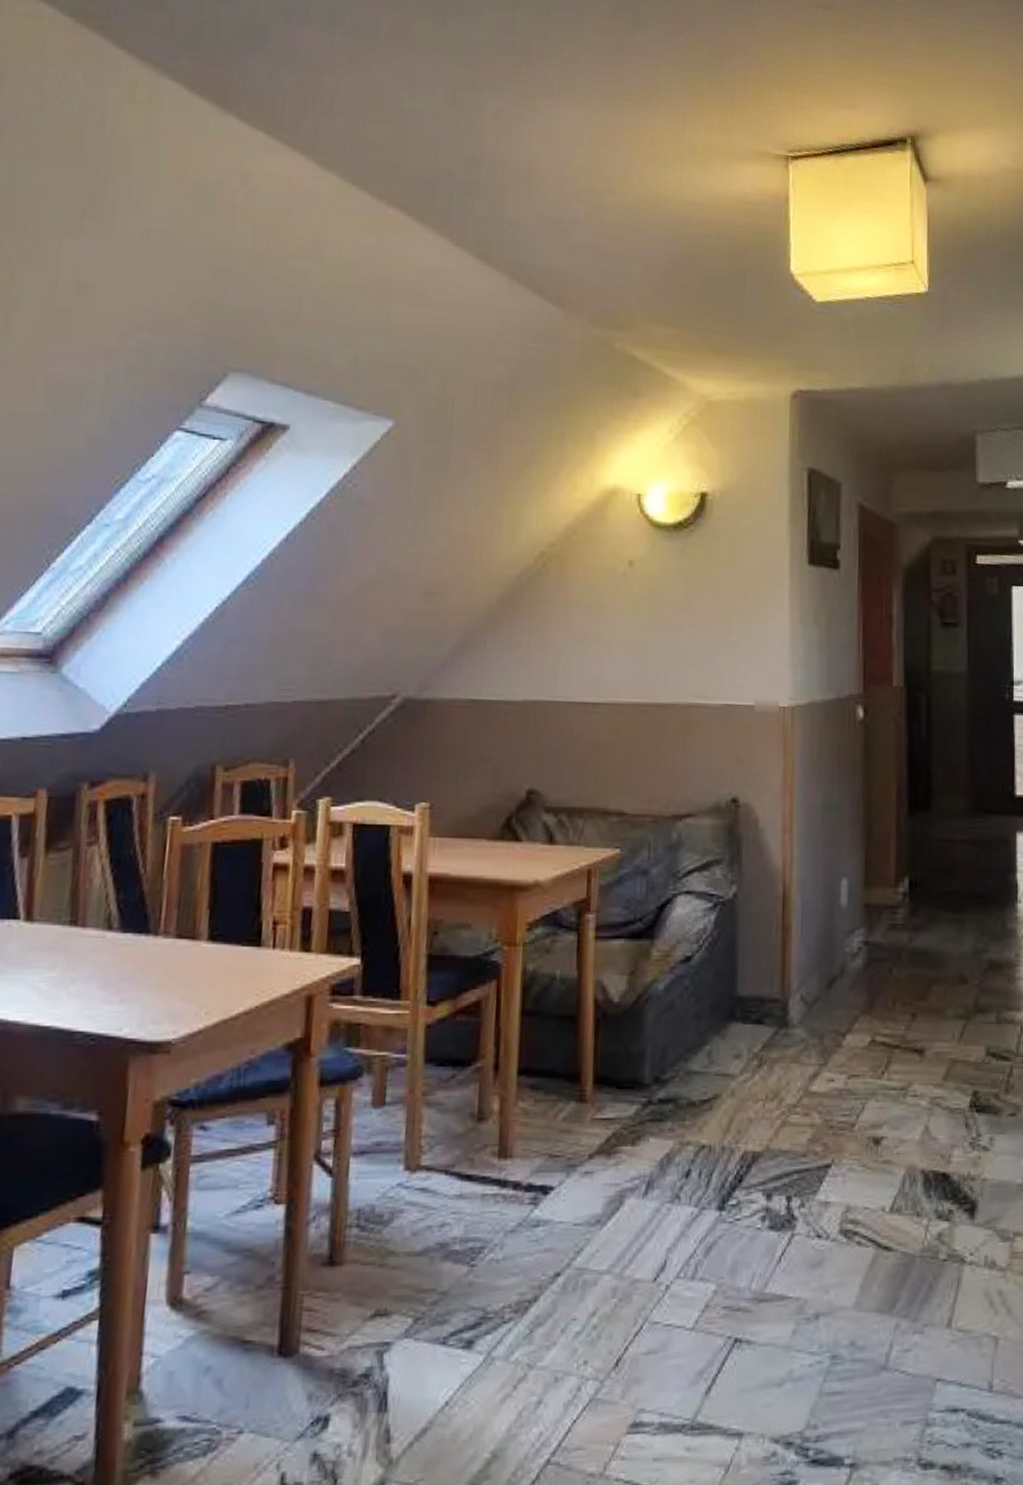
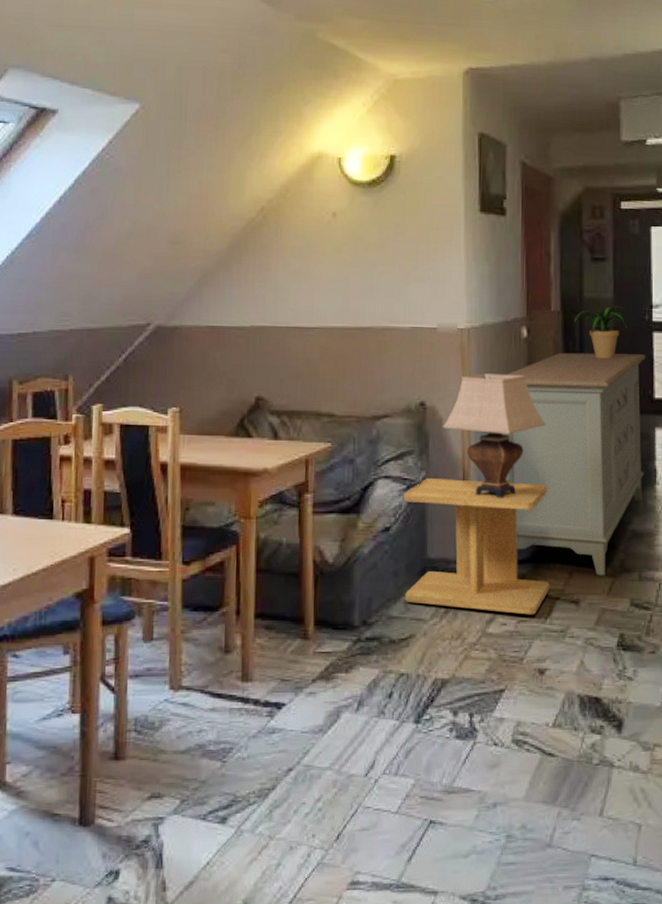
side table: none [708,894,887,1068] -> present [403,479,549,615]
table lamp: none [758,763,886,920] -> present [442,373,547,498]
sideboard: none [830,737,1006,1018] -> present [501,352,647,576]
potted plant: none [921,681,984,746] -> present [575,305,627,358]

